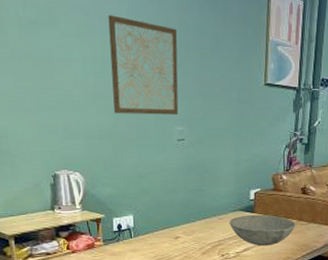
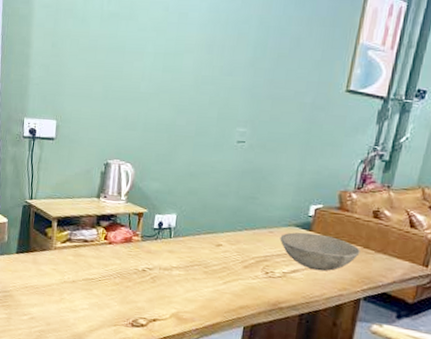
wall art: present [108,15,179,115] -> none [176,11,257,115]

